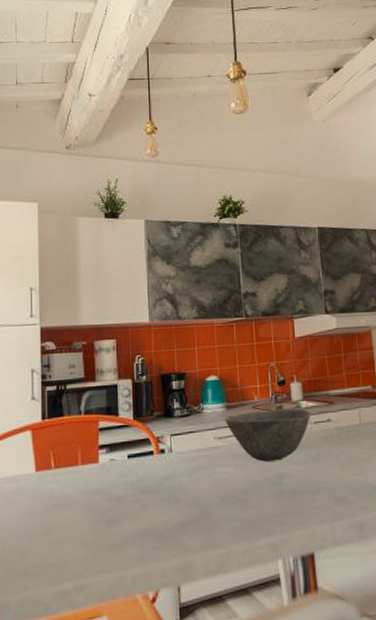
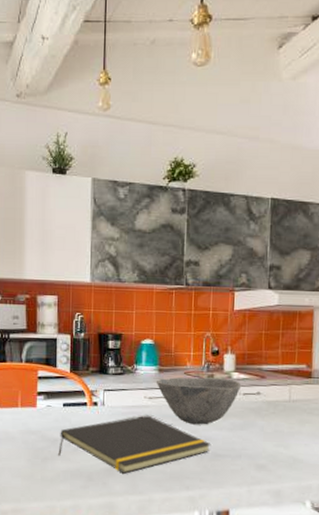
notepad: none [125,457,288,527] -> present [58,415,212,474]

